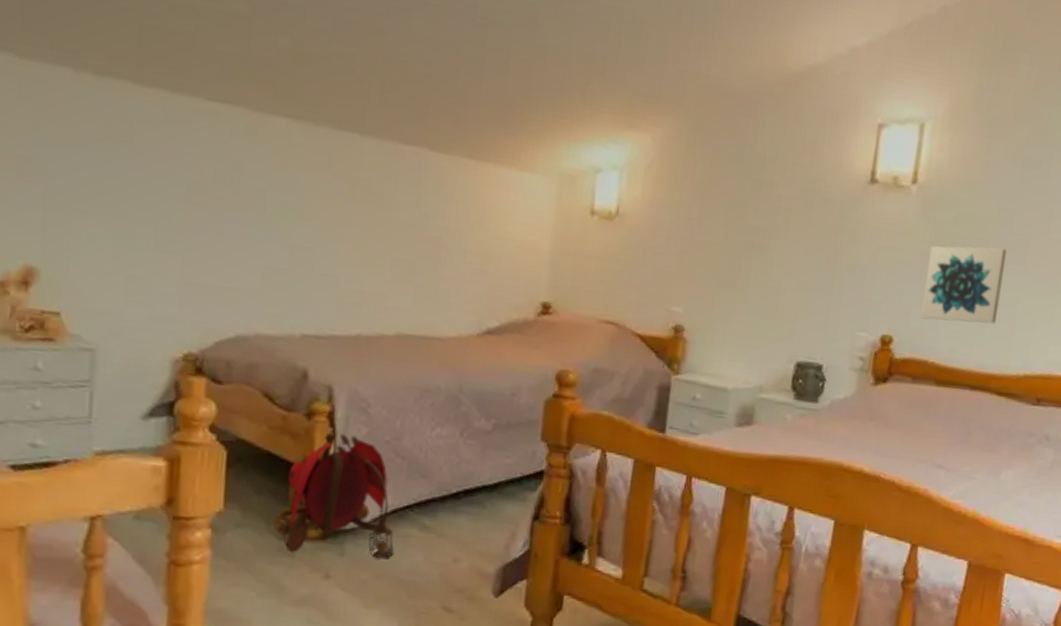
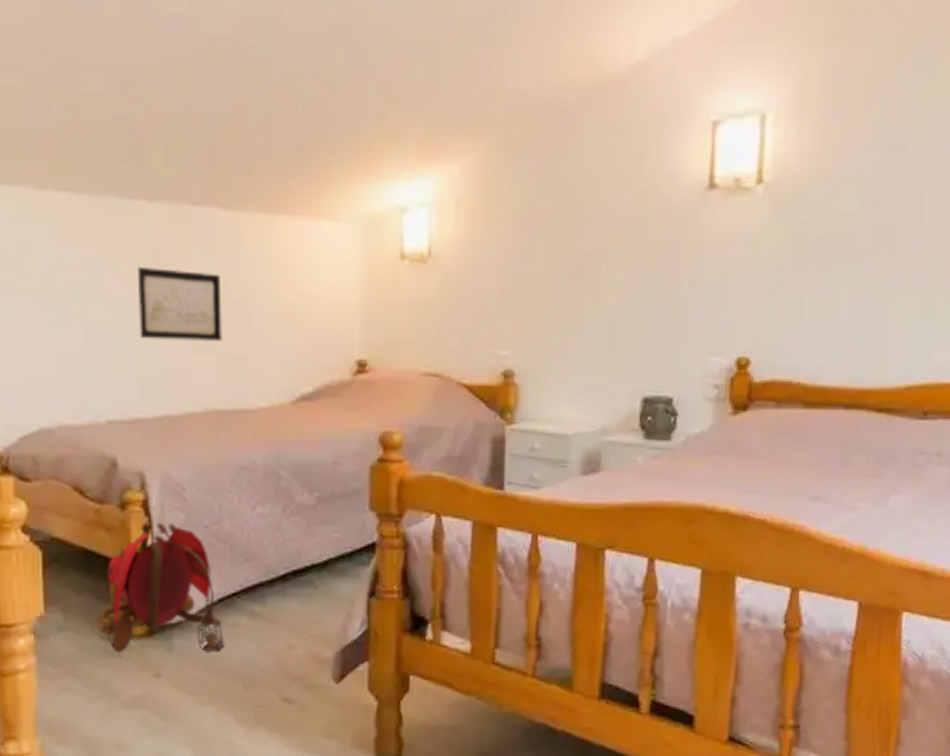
wall art: none [340,195,422,272] -> present [138,267,222,341]
wall art: present [921,246,1007,324] -> none [780,245,874,335]

